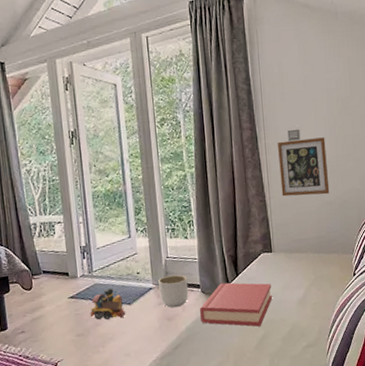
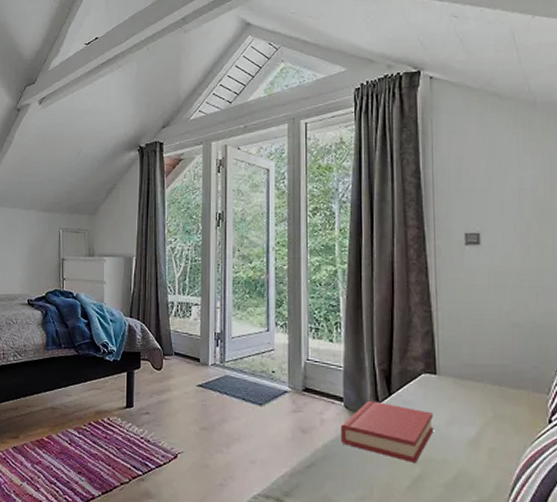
toy train: present [90,288,126,320] -> none [217,383,256,420]
planter: present [158,274,189,308] -> none [295,380,329,420]
picture frame: present [278,137,330,197] -> none [451,244,518,314]

